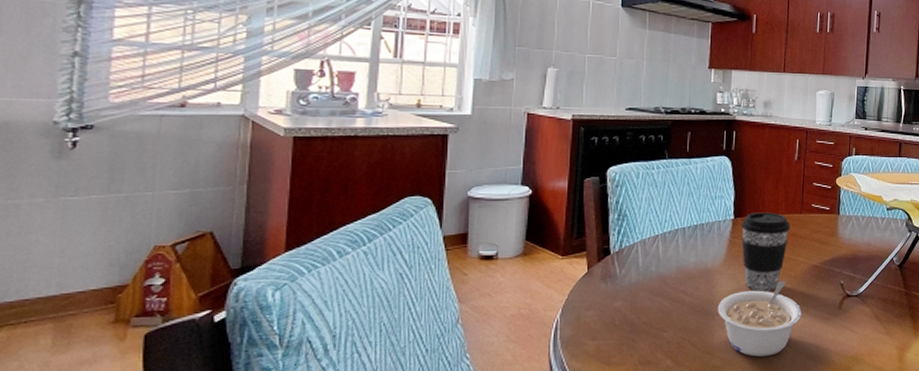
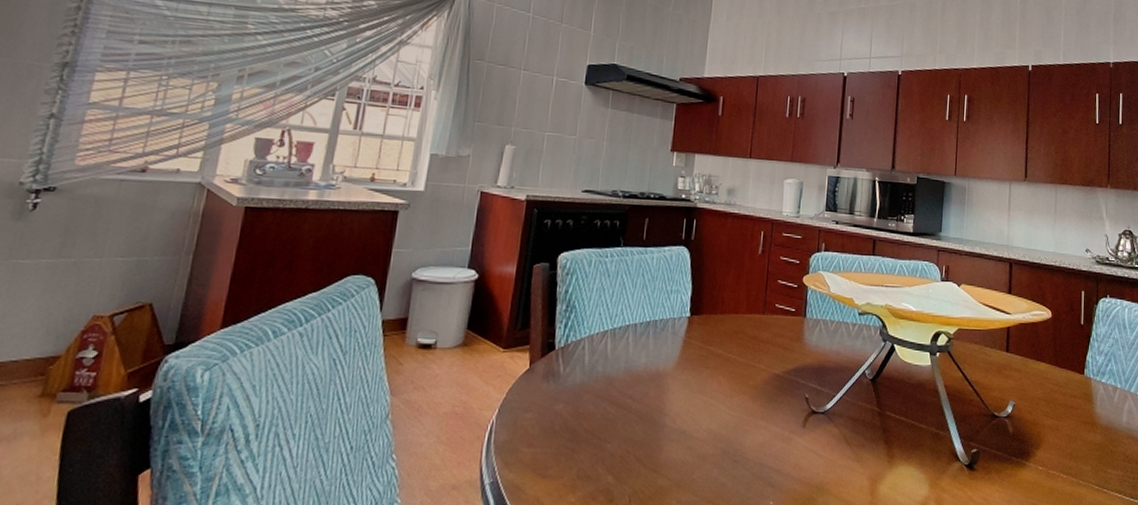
legume: present [717,280,802,357] -> none [667,390,761,478]
coffee cup: present [740,212,791,291] -> none [697,310,752,401]

